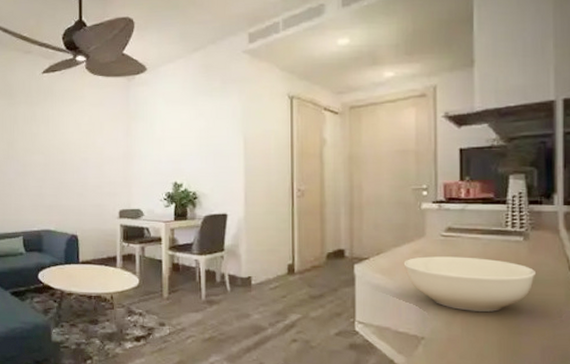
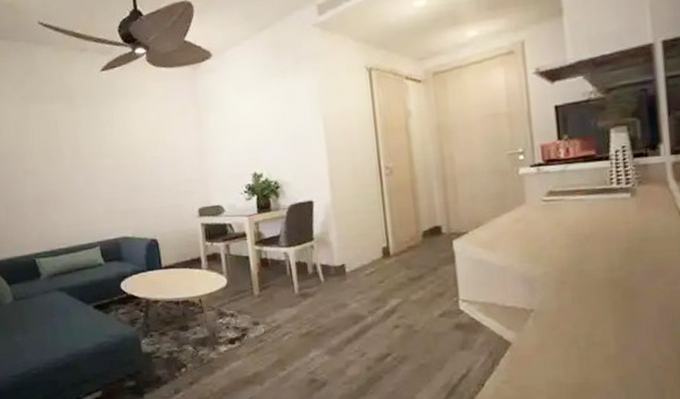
bowl: present [403,256,537,312] -> none [504,220,647,277]

